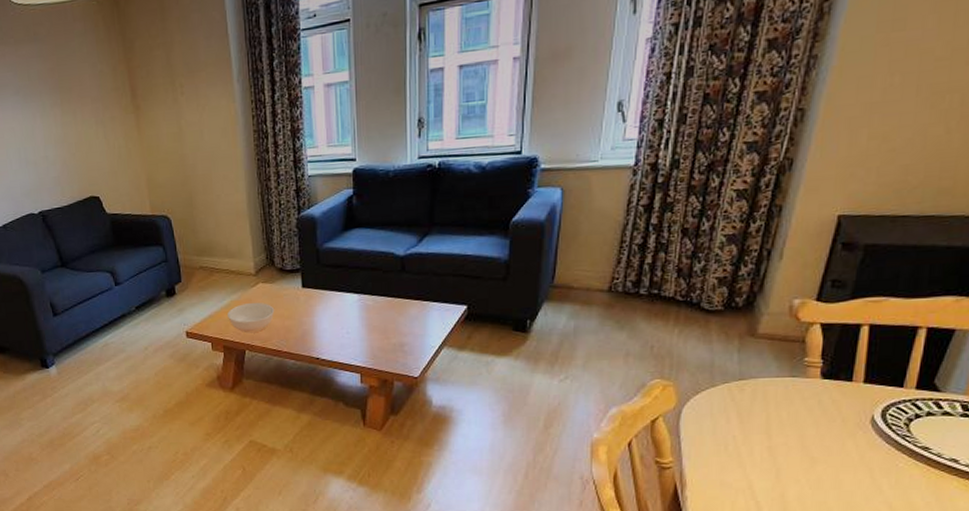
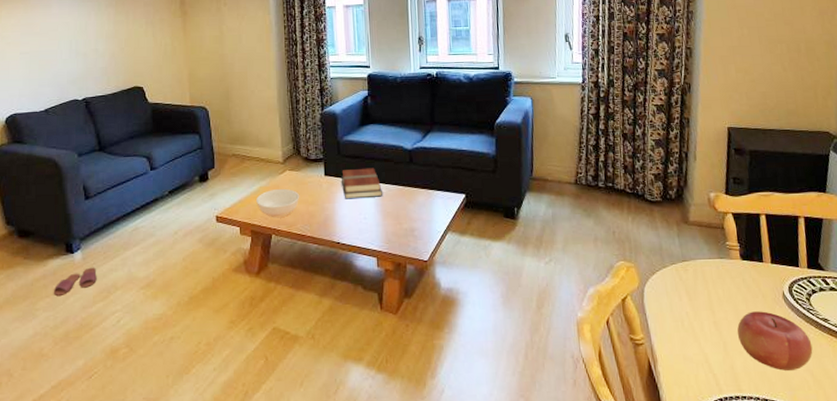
slippers: none [35,381,74,407] -> present [54,267,97,296]
books: none [320,278,369,313] -> present [340,168,384,199]
fruit: none [797,437,899,501] -> present [737,311,813,371]

